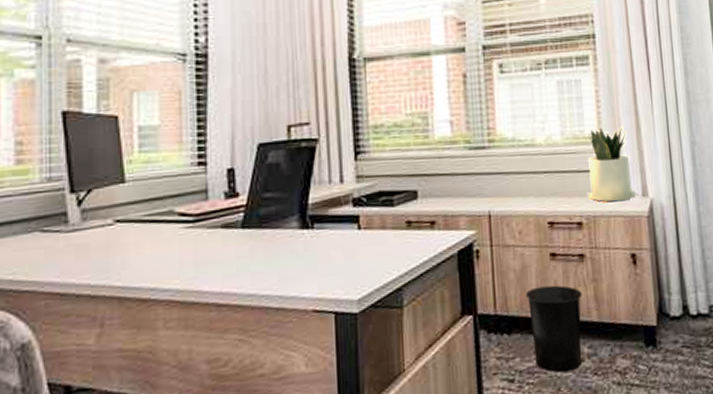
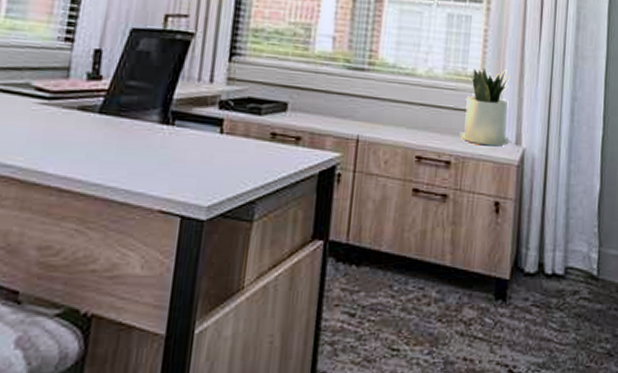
waste bin: present [526,285,583,373] -> none [380,221,439,314]

